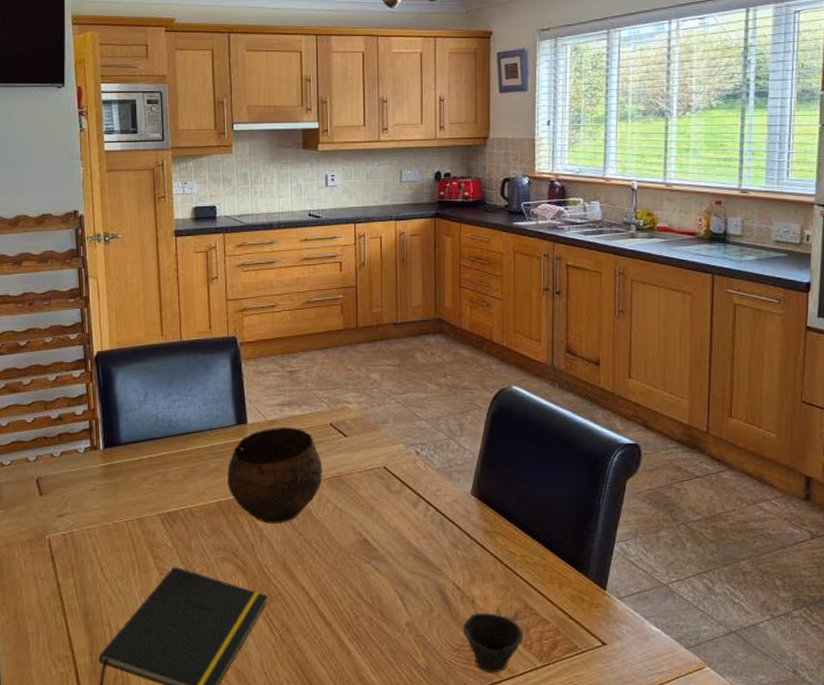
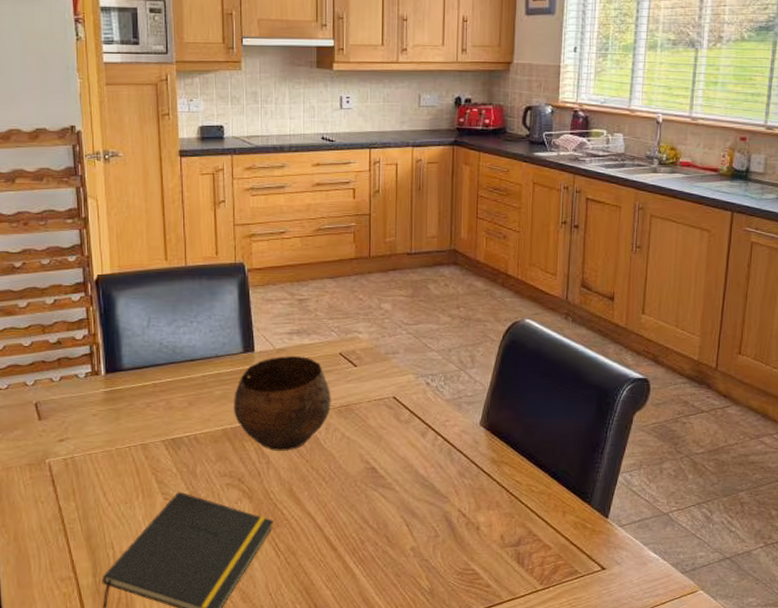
cup: present [462,612,523,673] -> none [466,538,526,595]

